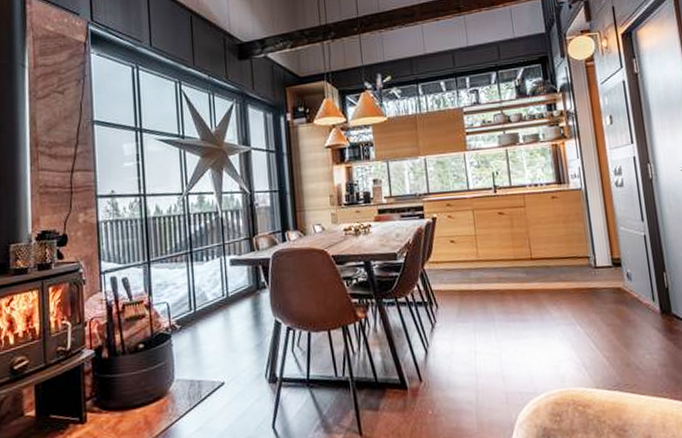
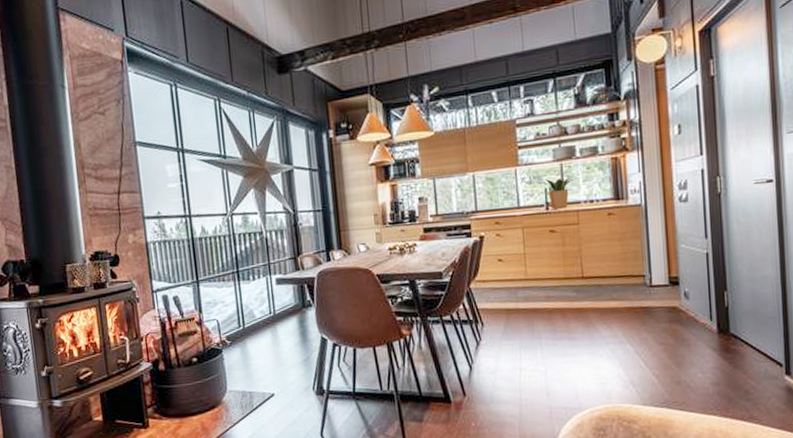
potted plant: none [489,162,520,193] -> present [541,178,575,210]

